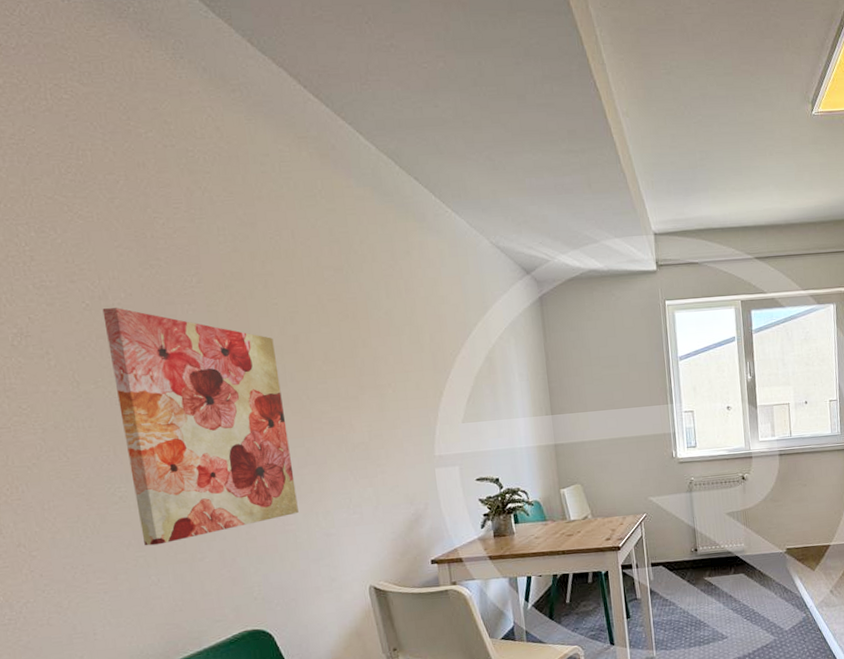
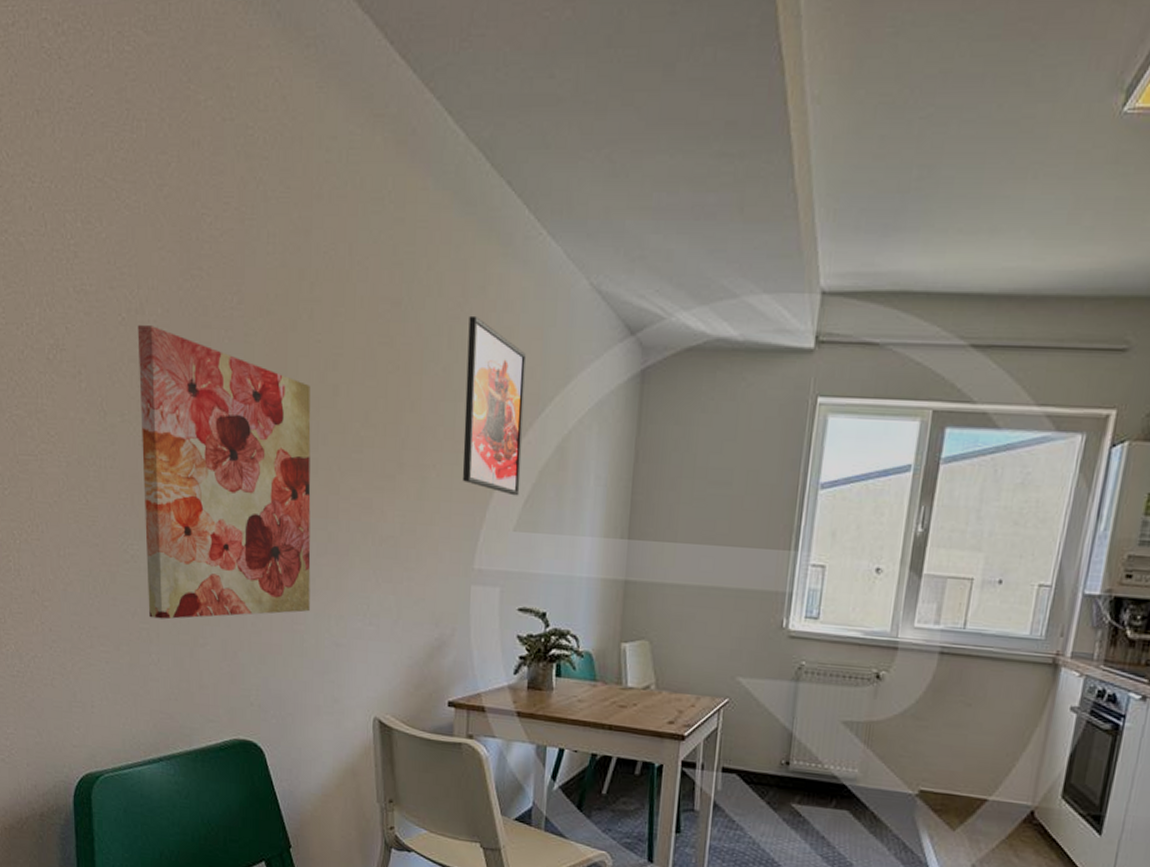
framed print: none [400,272,463,398] -> present [462,315,527,496]

